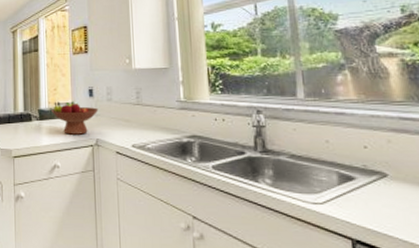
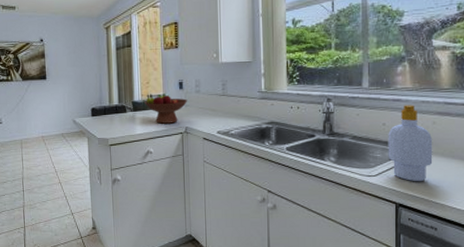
soap bottle: none [333,119,394,214] -> present [388,105,433,182]

